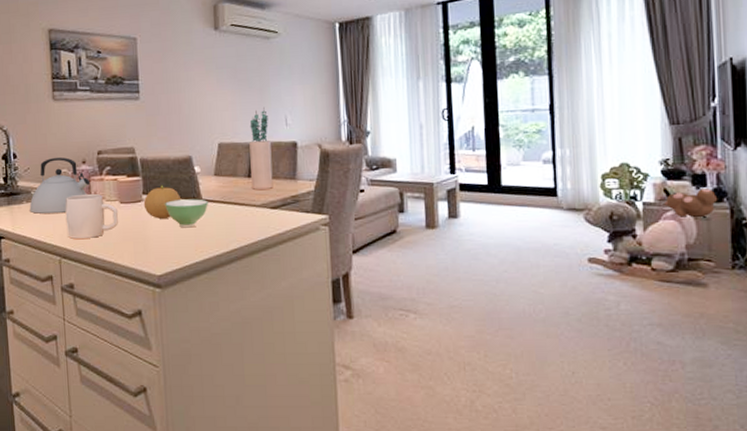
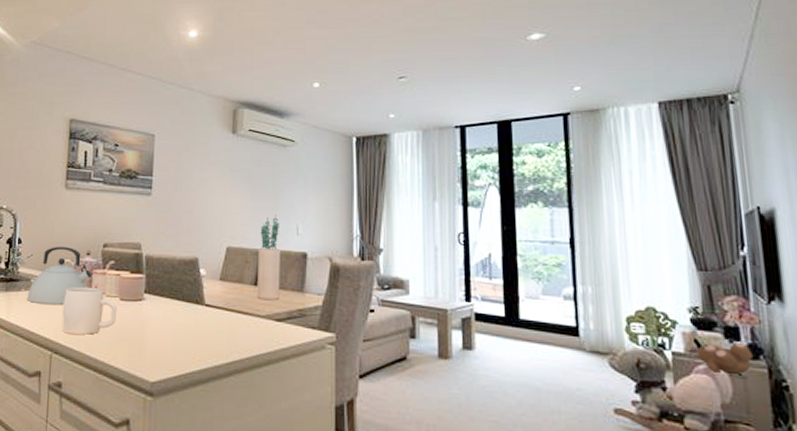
fruit: present [143,185,180,219] -> none [144,285,183,321]
bowl: present [164,199,209,228] -> none [165,302,212,334]

